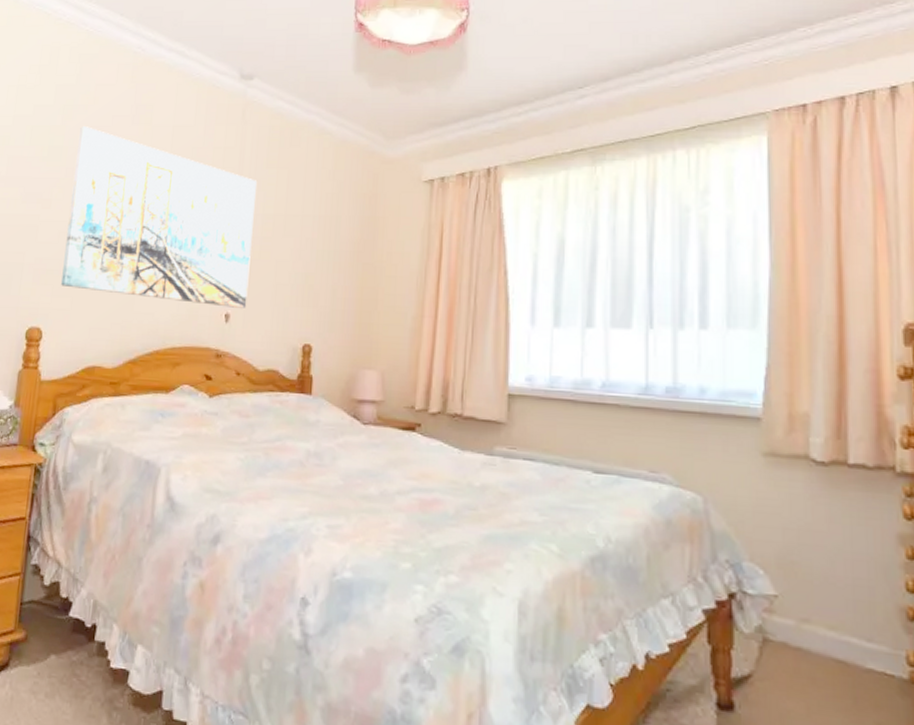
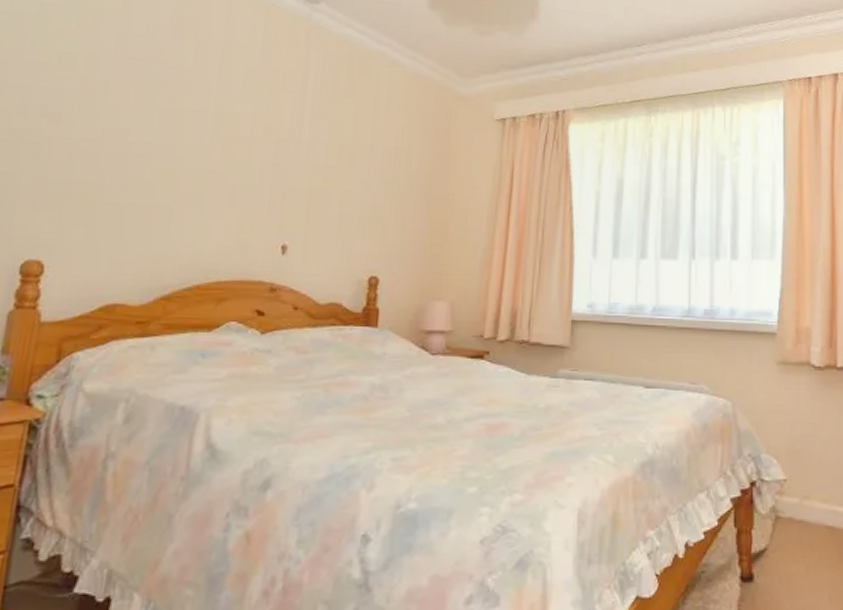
wall art: present [61,125,258,308] -> none [72,32,322,240]

